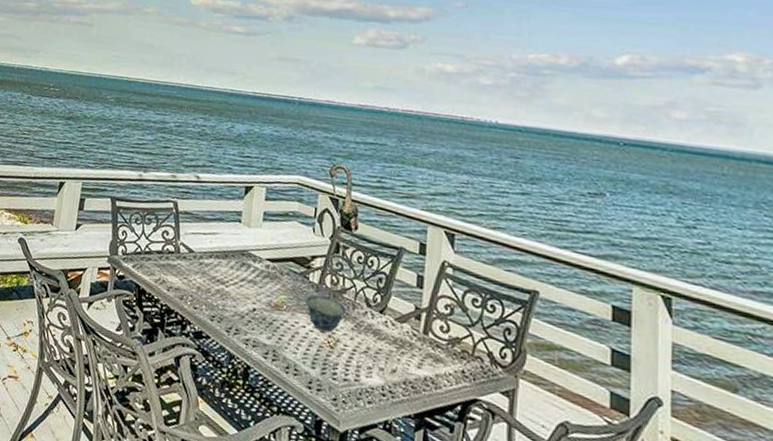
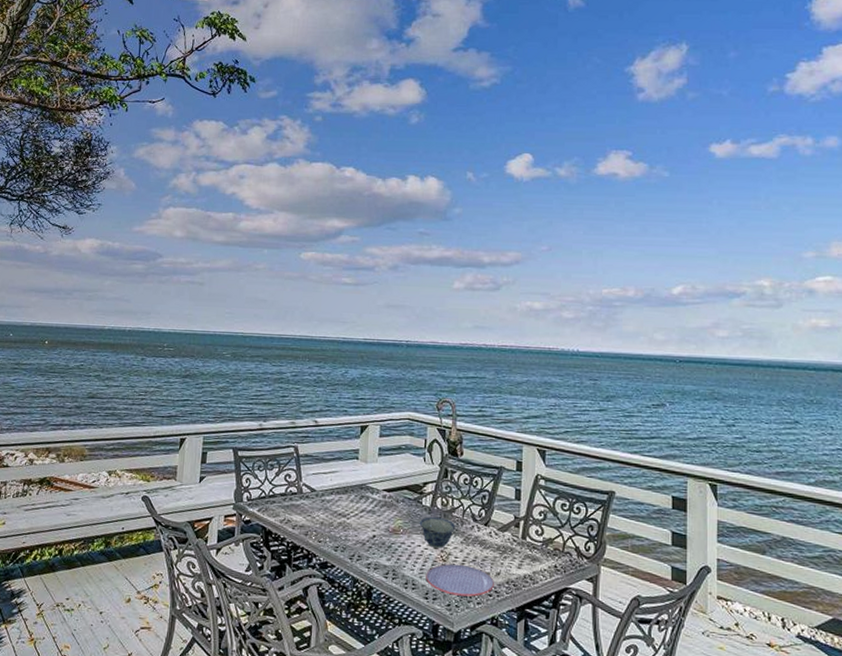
plate: none [310,351,389,394] -> present [426,563,494,597]

